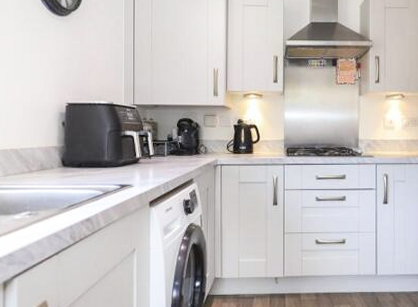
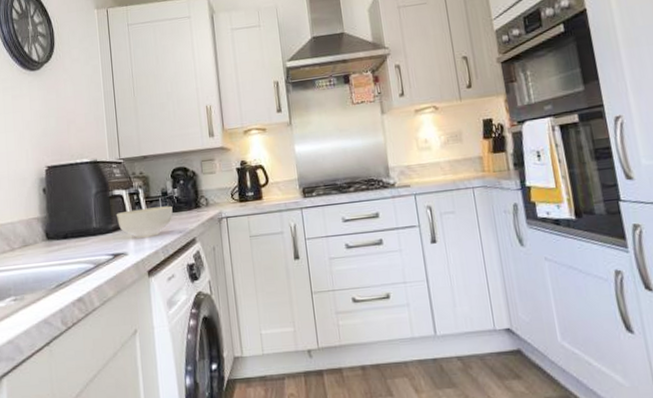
bowl: none [126,149,176,174] -> present [116,205,173,238]

